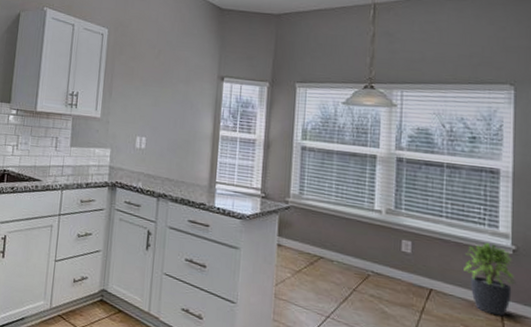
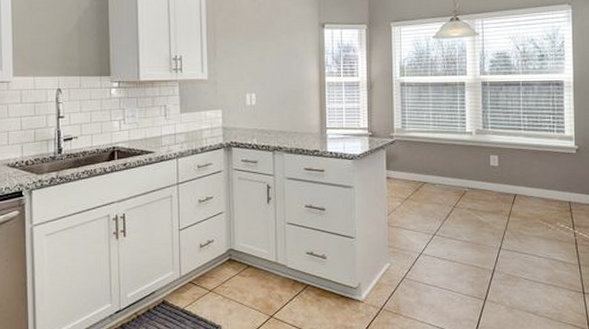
potted plant: present [464,242,515,316] -> none [540,146,579,207]

